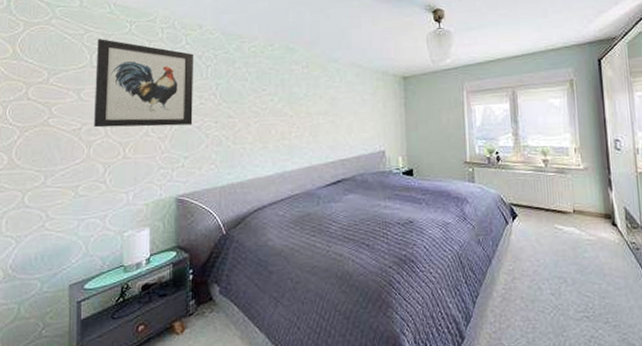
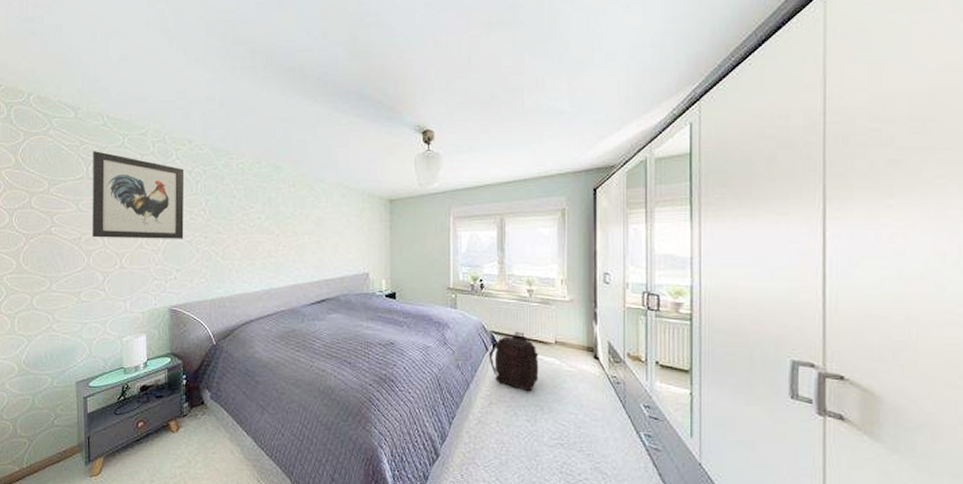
backpack: none [509,202,560,264] -> present [488,331,539,392]

